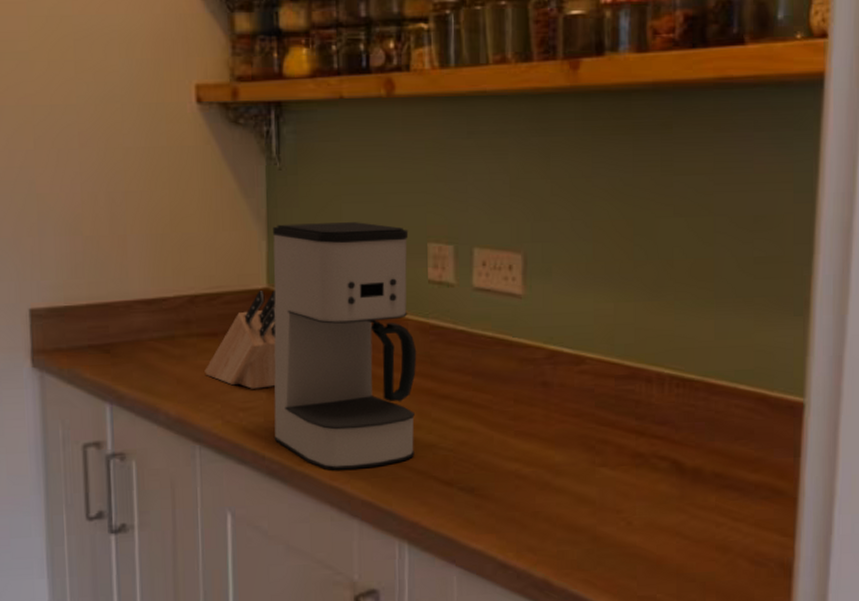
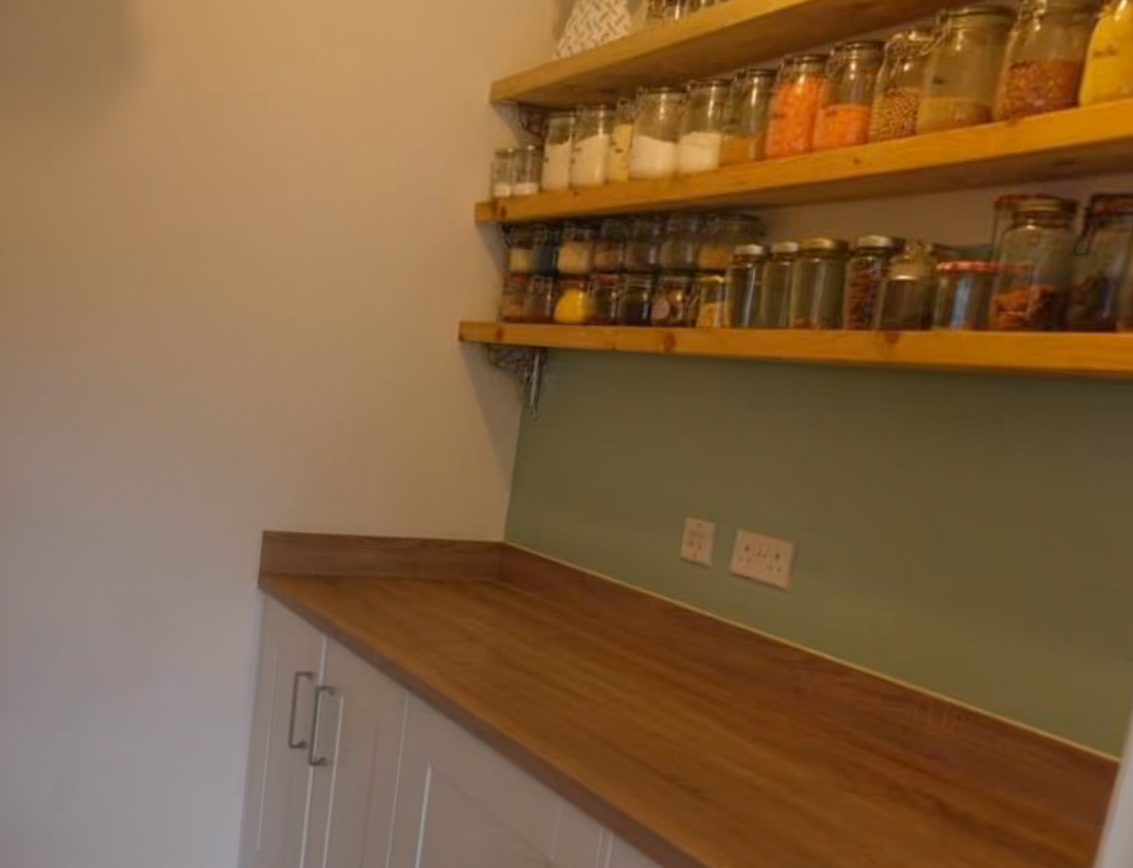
knife block: present [204,290,276,389] -> none [426,544,511,646]
coffee maker: present [273,222,417,470] -> none [487,477,667,748]

